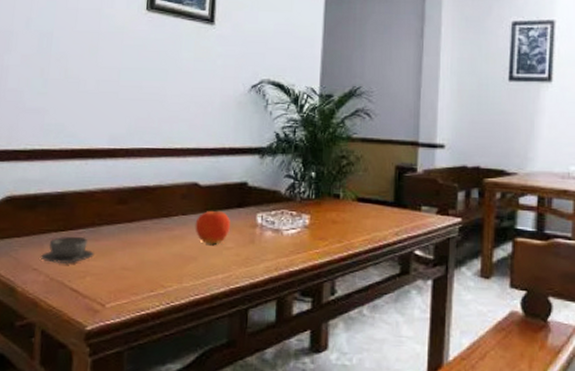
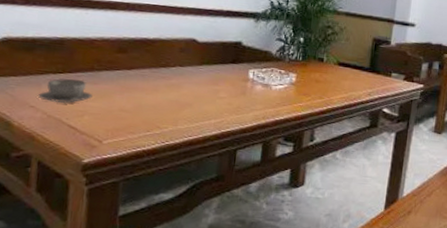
fruit: present [195,210,230,245] -> none [191,64,225,94]

